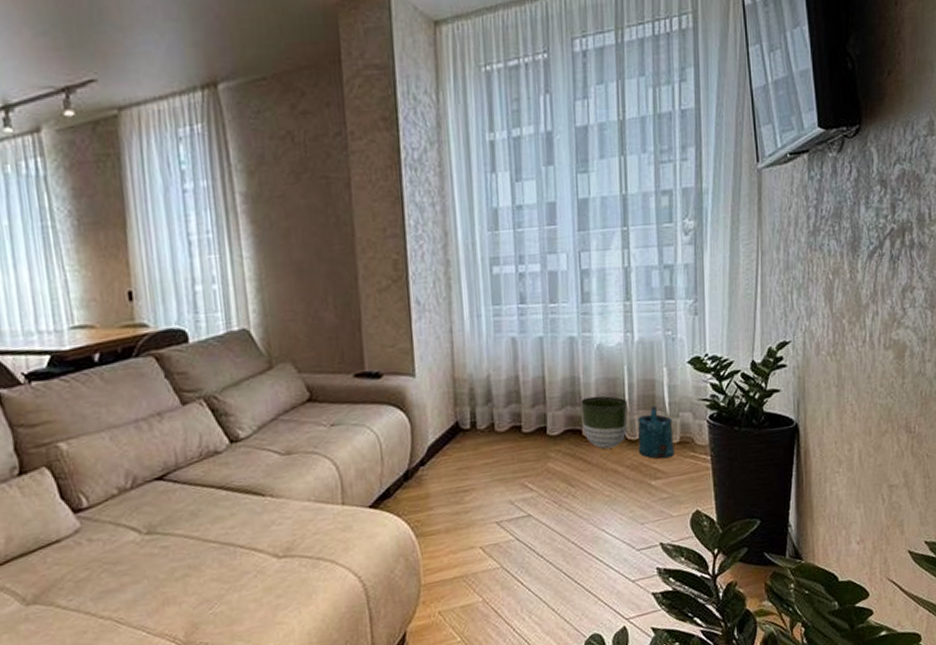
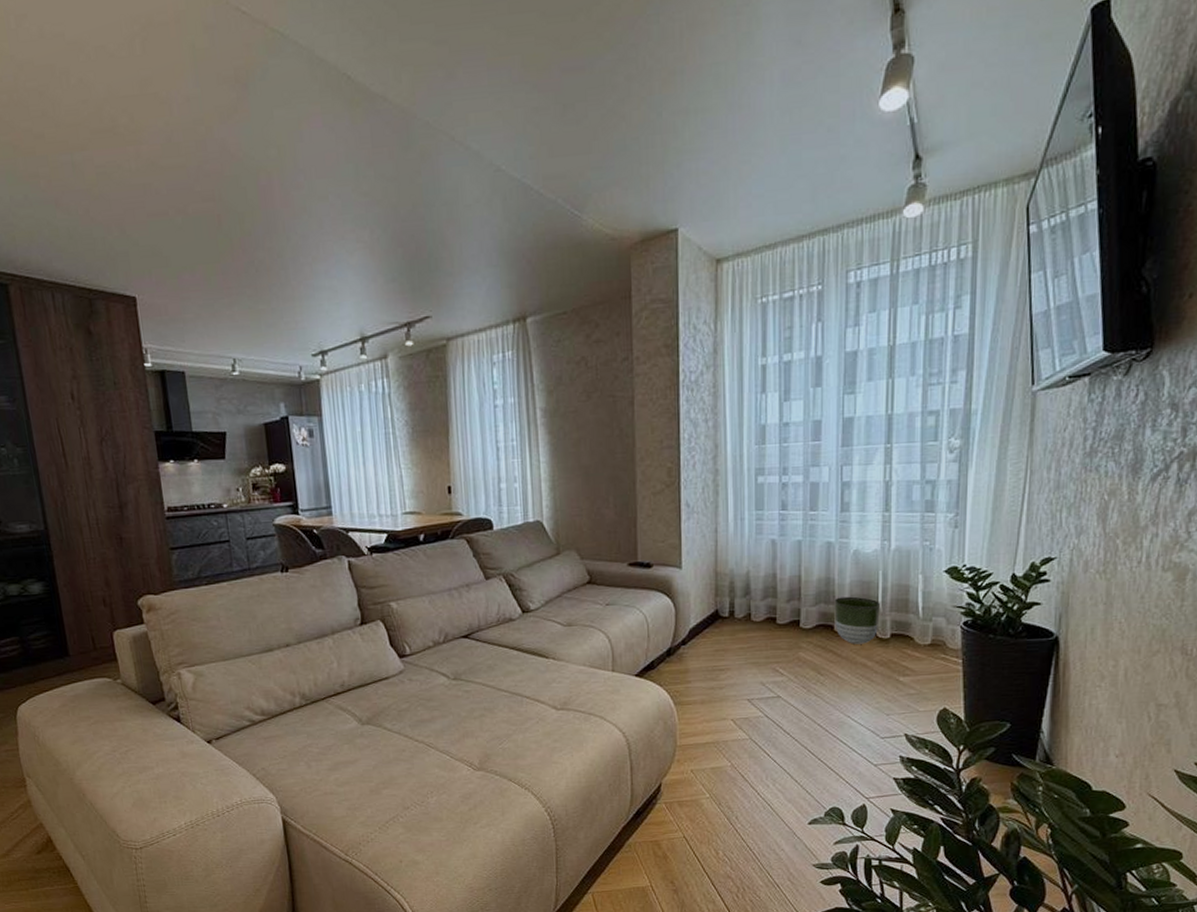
watering can: present [638,405,674,459] -> none [888,609,925,658]

